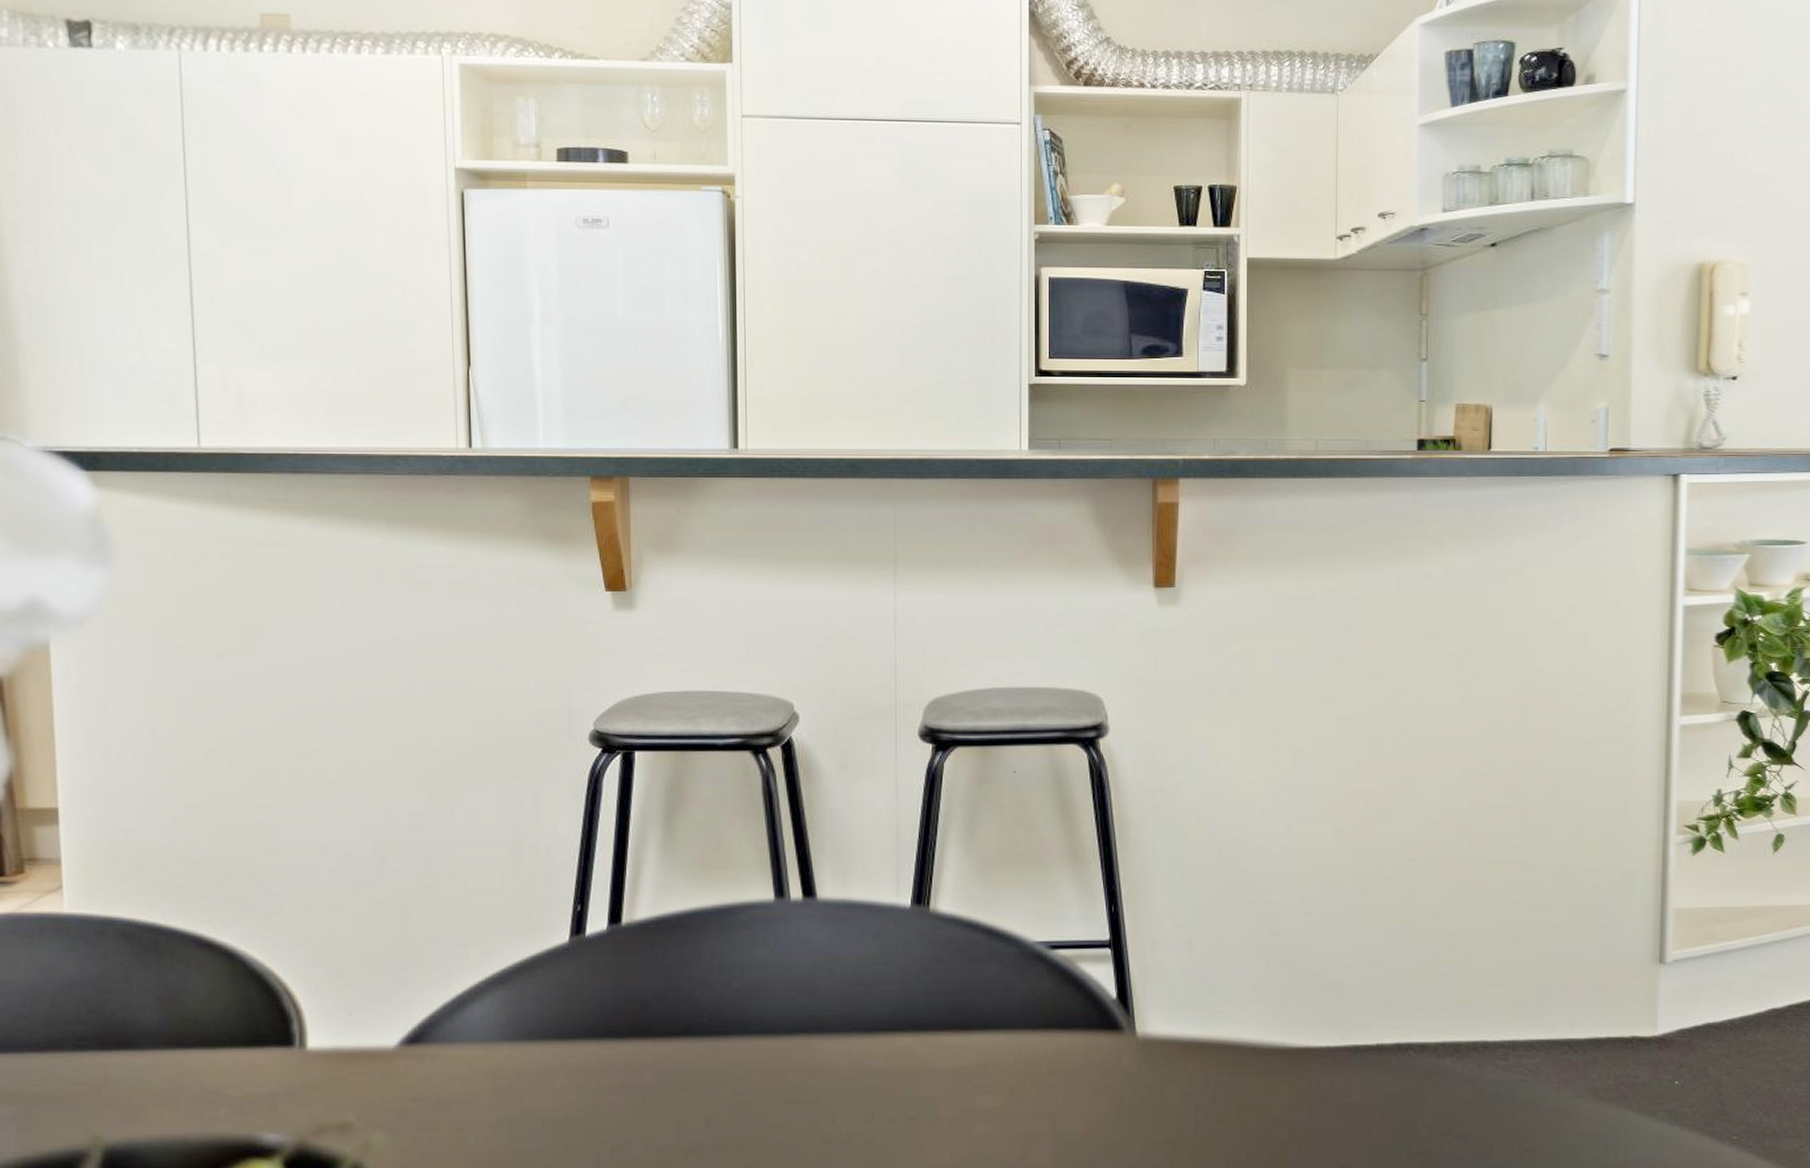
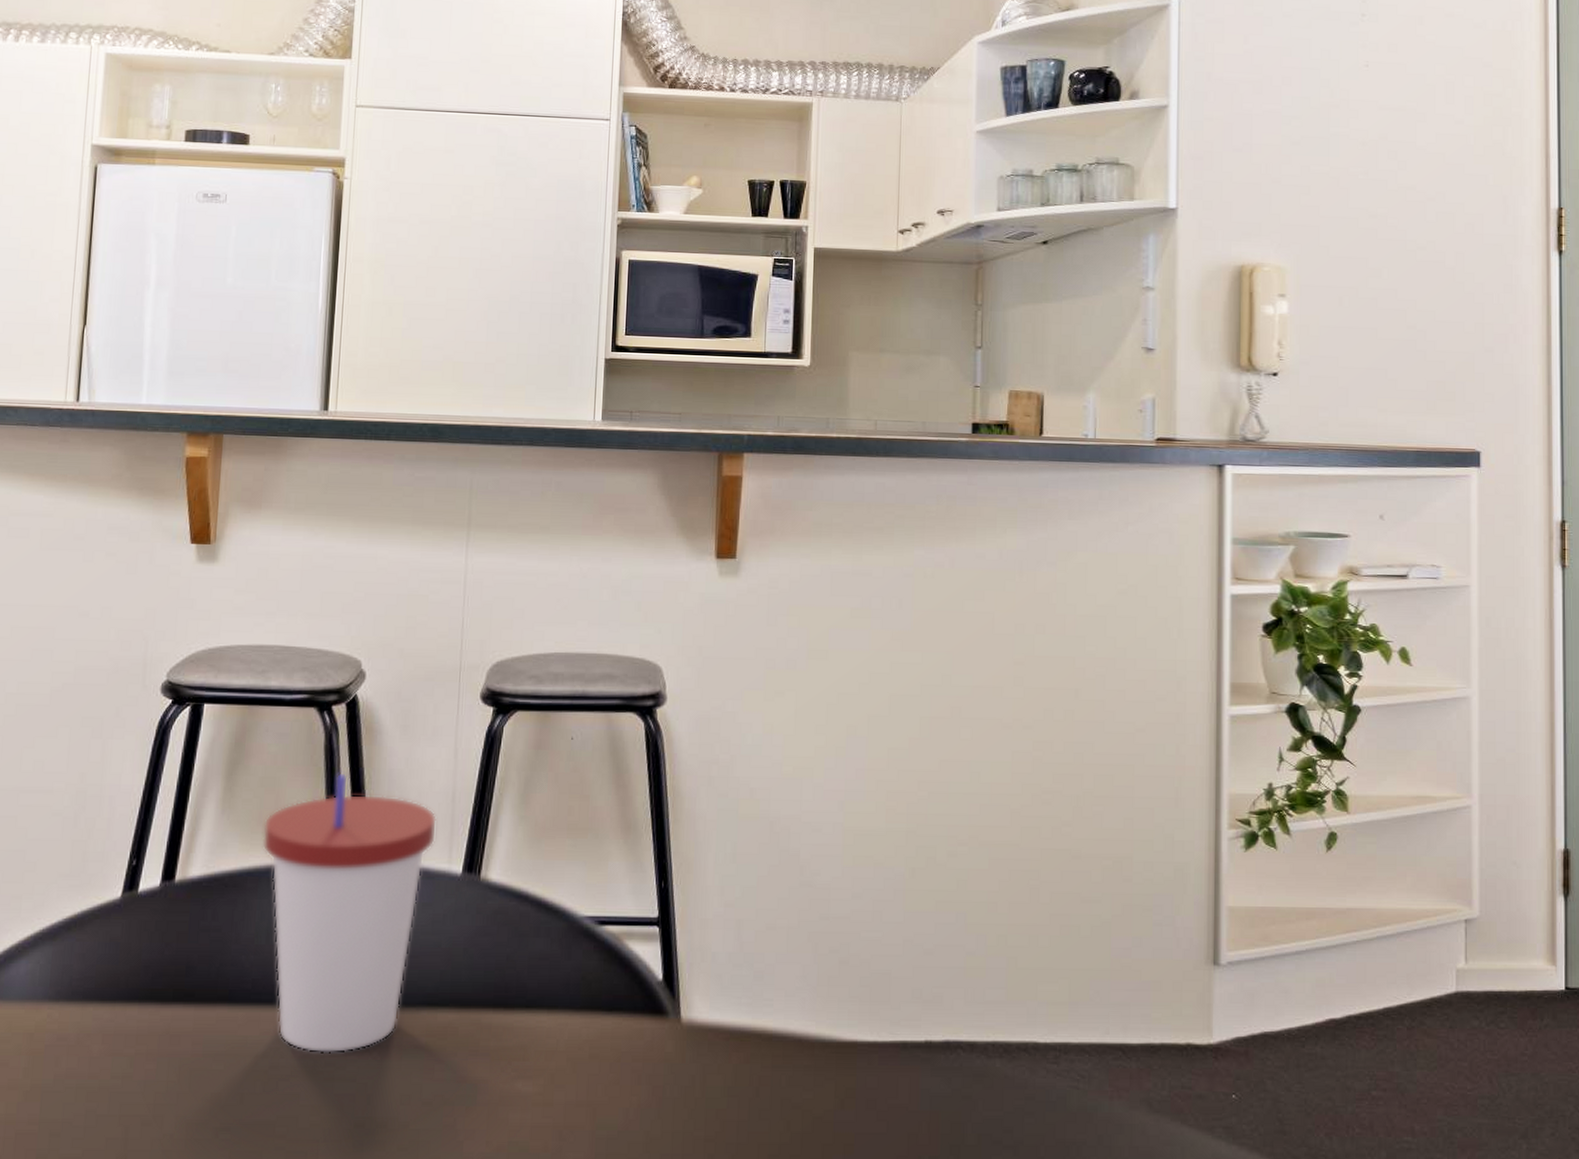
cup: none [707,814,883,1079] -> present [262,773,438,1054]

